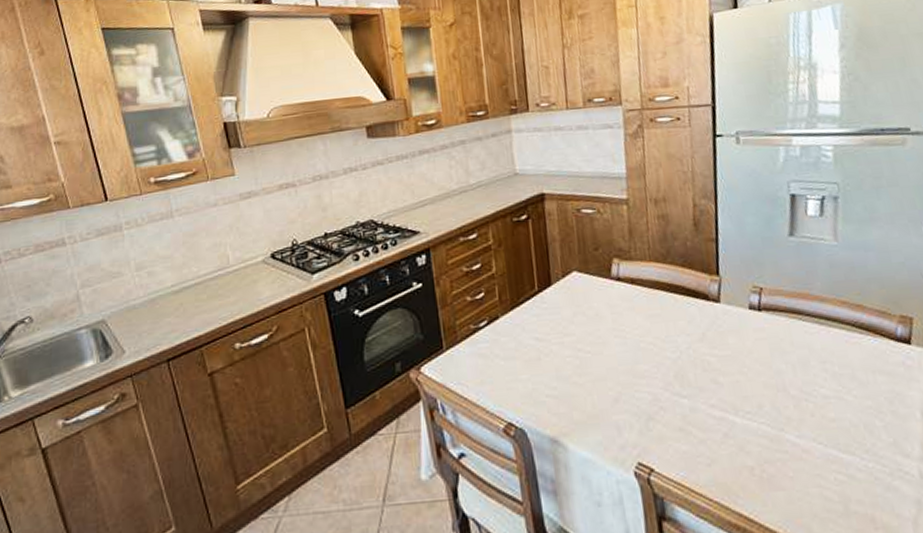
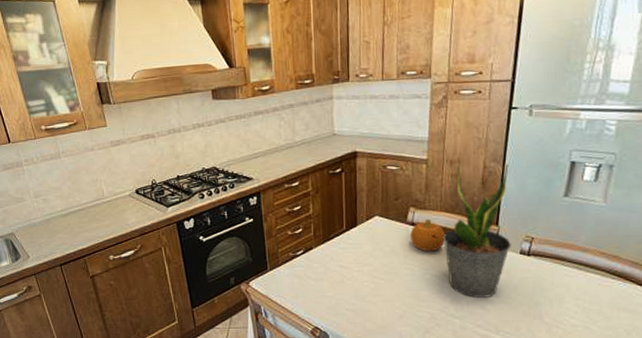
fruit: none [616,271,659,314] -> present [410,218,445,252]
potted plant: none [656,199,738,369] -> present [443,163,511,298]

